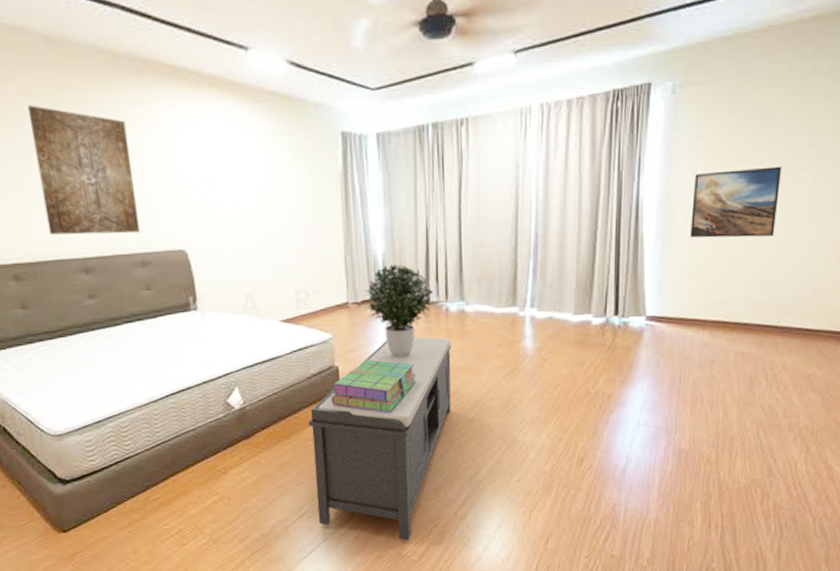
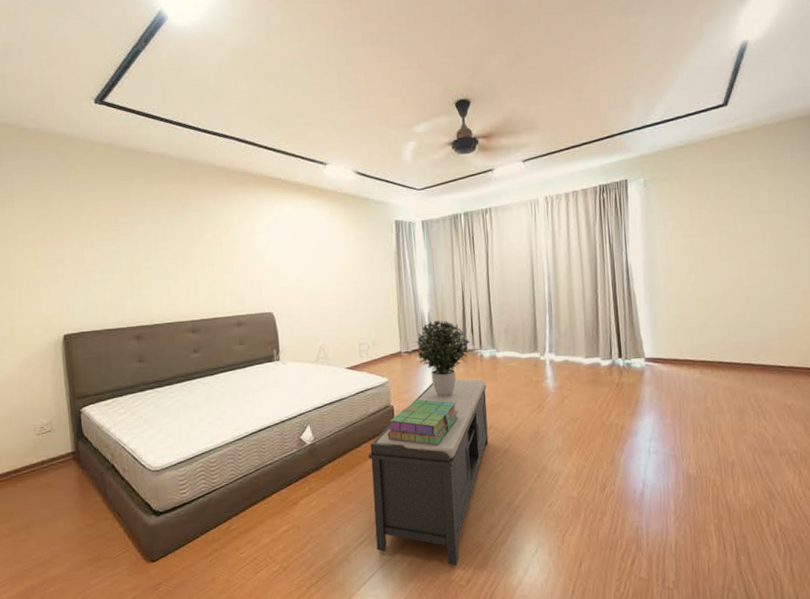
wall art: present [27,105,140,235] -> none [161,207,238,303]
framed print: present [690,166,781,238] -> none [670,237,740,294]

